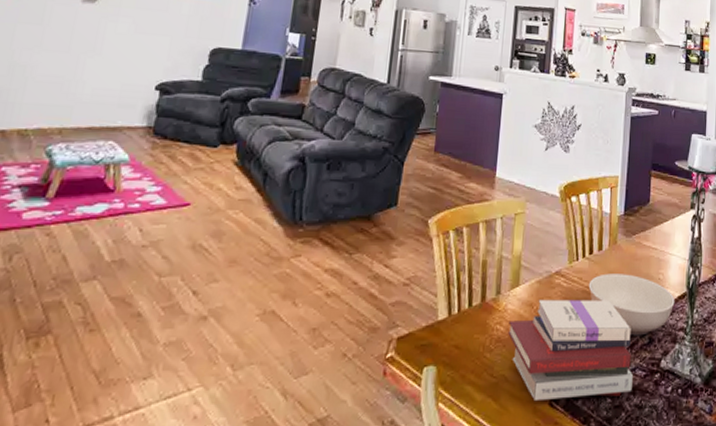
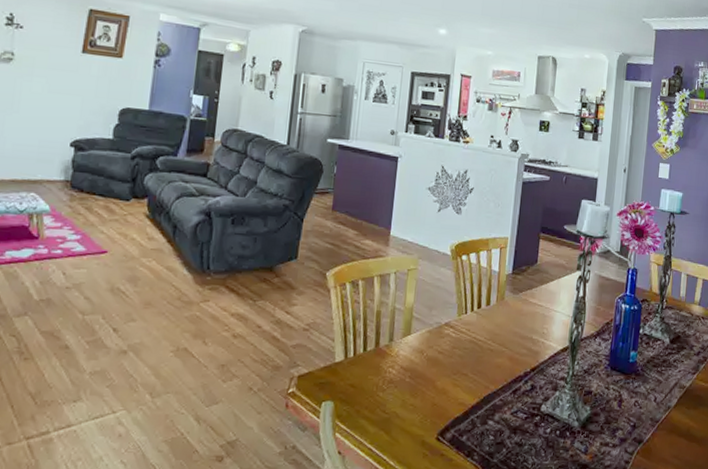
books: present [508,299,633,402] -> none [399,347,515,436]
bowl: present [588,273,675,336] -> none [476,326,558,383]

